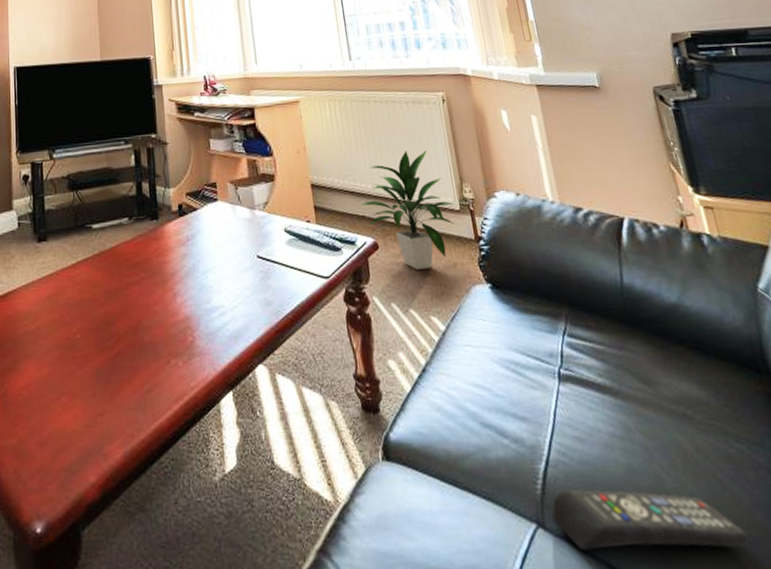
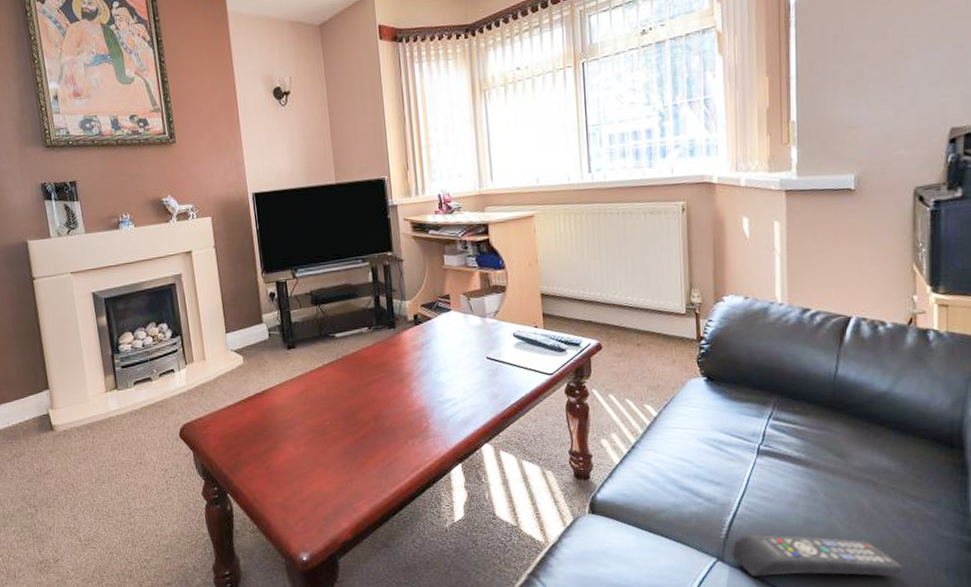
indoor plant: present [359,150,456,270] -> none [587,259,682,366]

